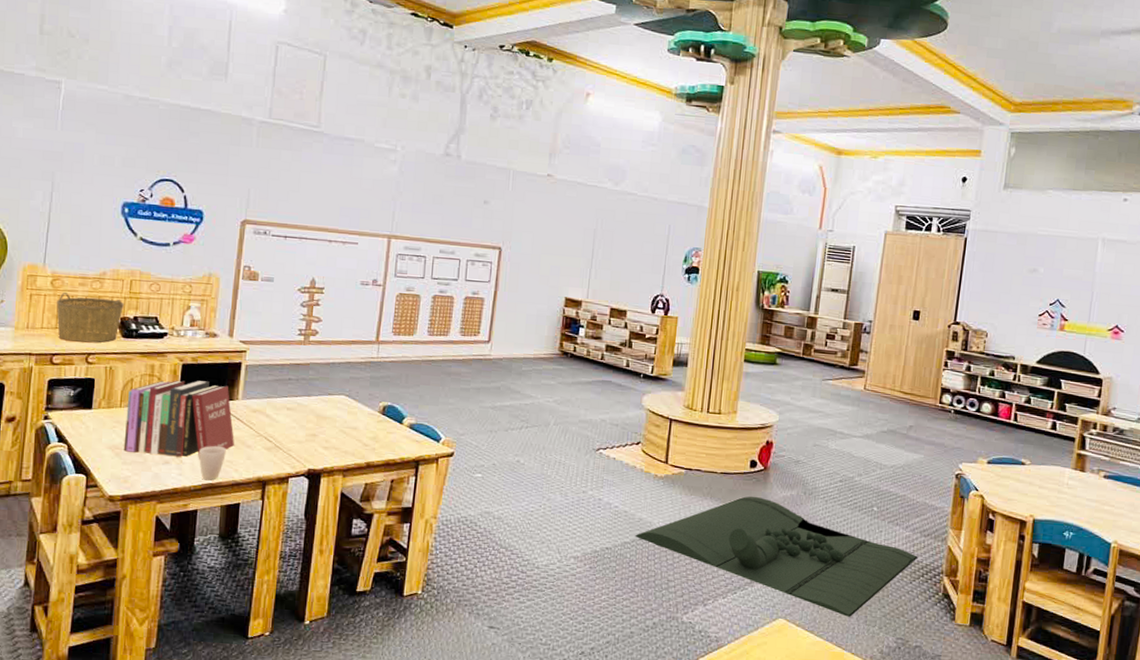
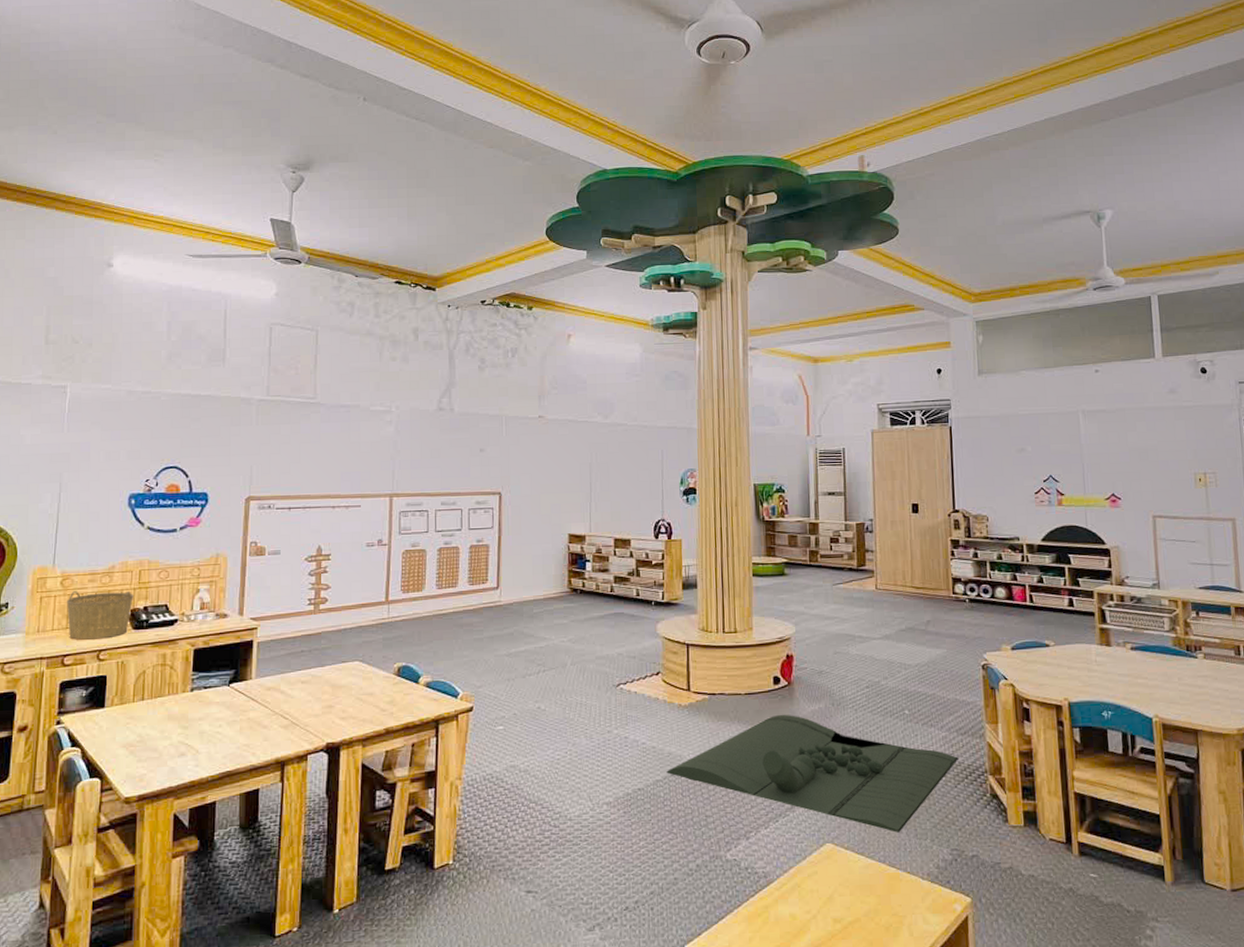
books: present [123,380,235,459] -> none [138,664,251,748]
cup: present [199,446,226,481] -> none [215,731,242,768]

